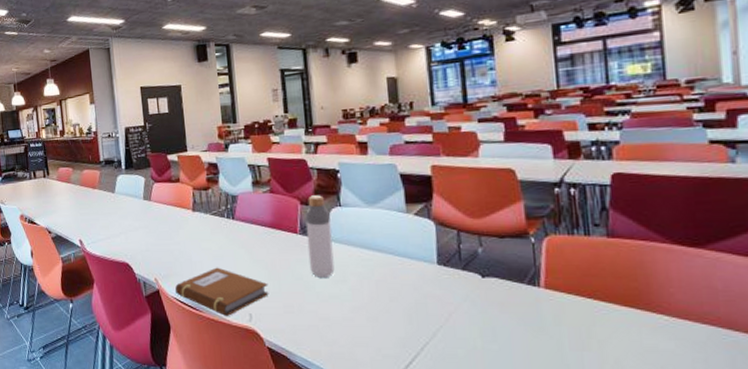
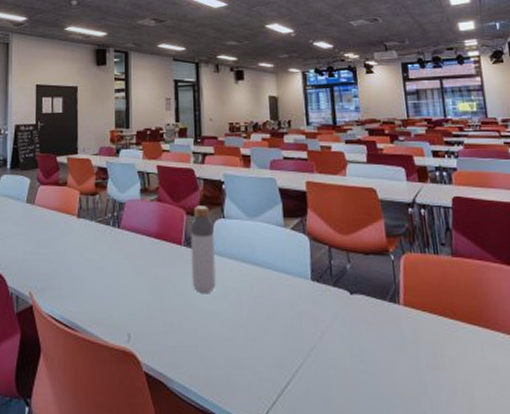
notebook: present [175,267,269,316] -> none [51,280,150,336]

